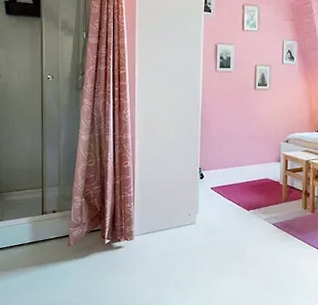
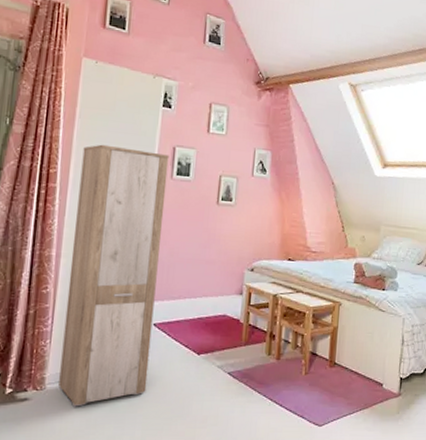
cabinet: none [143,47,213,252] -> present [58,144,169,407]

